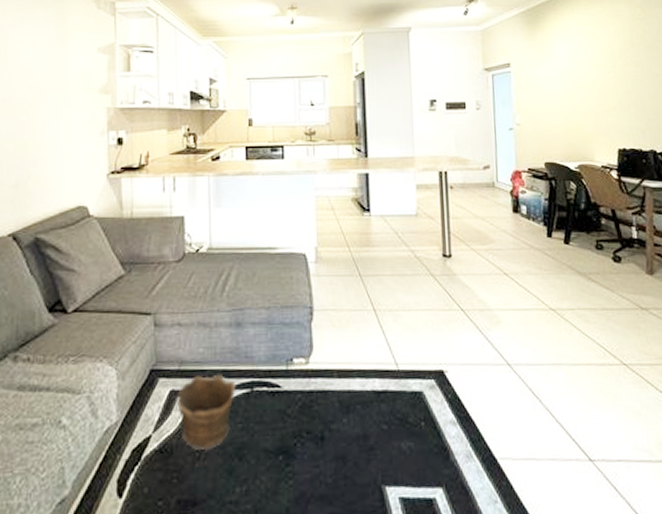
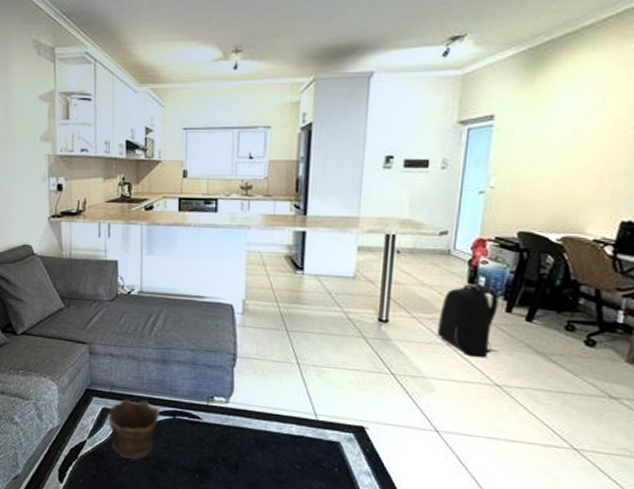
backpack: none [494,213,547,284] -> present [436,284,499,358]

